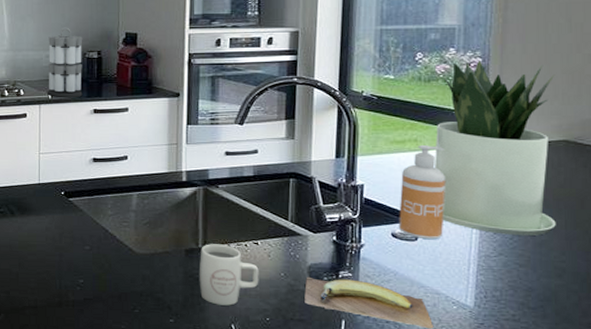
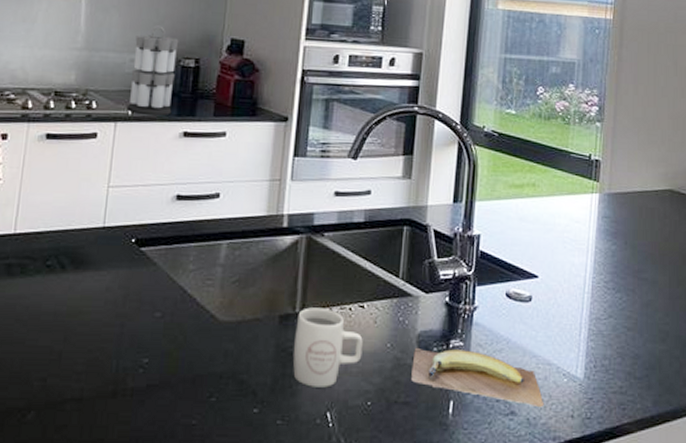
soap dispenser: present [399,144,446,240] -> none [514,189,562,300]
planter: present [435,60,556,236] -> none [551,98,663,295]

